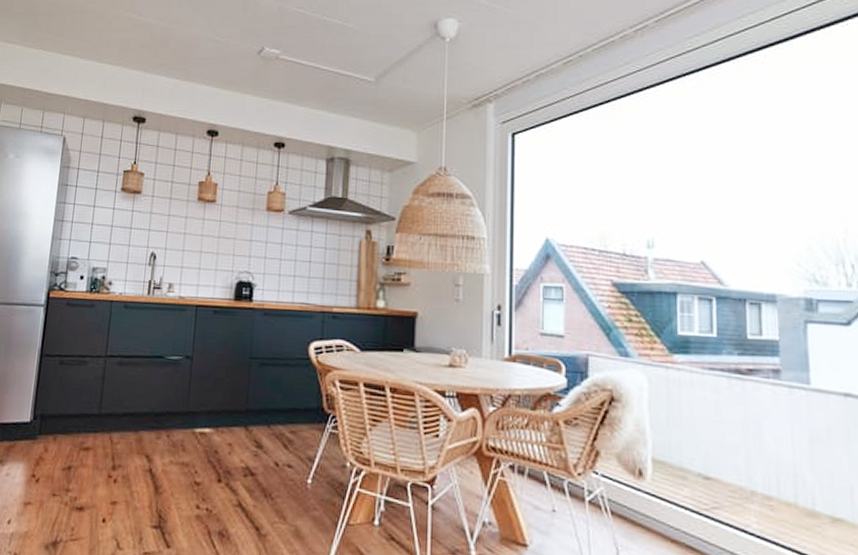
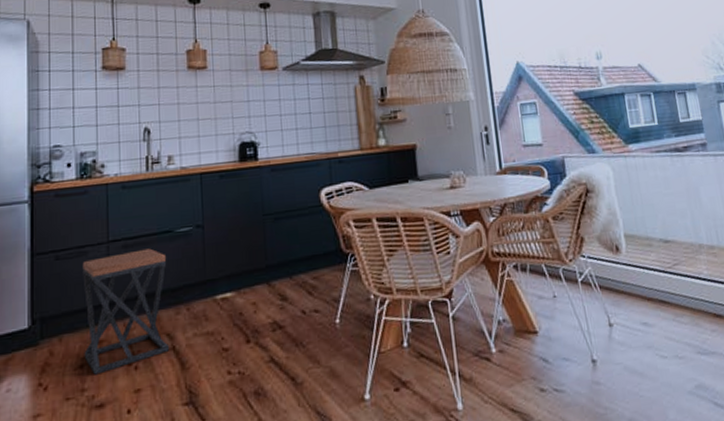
stool: none [72,369,156,479] -> present [82,248,170,375]

